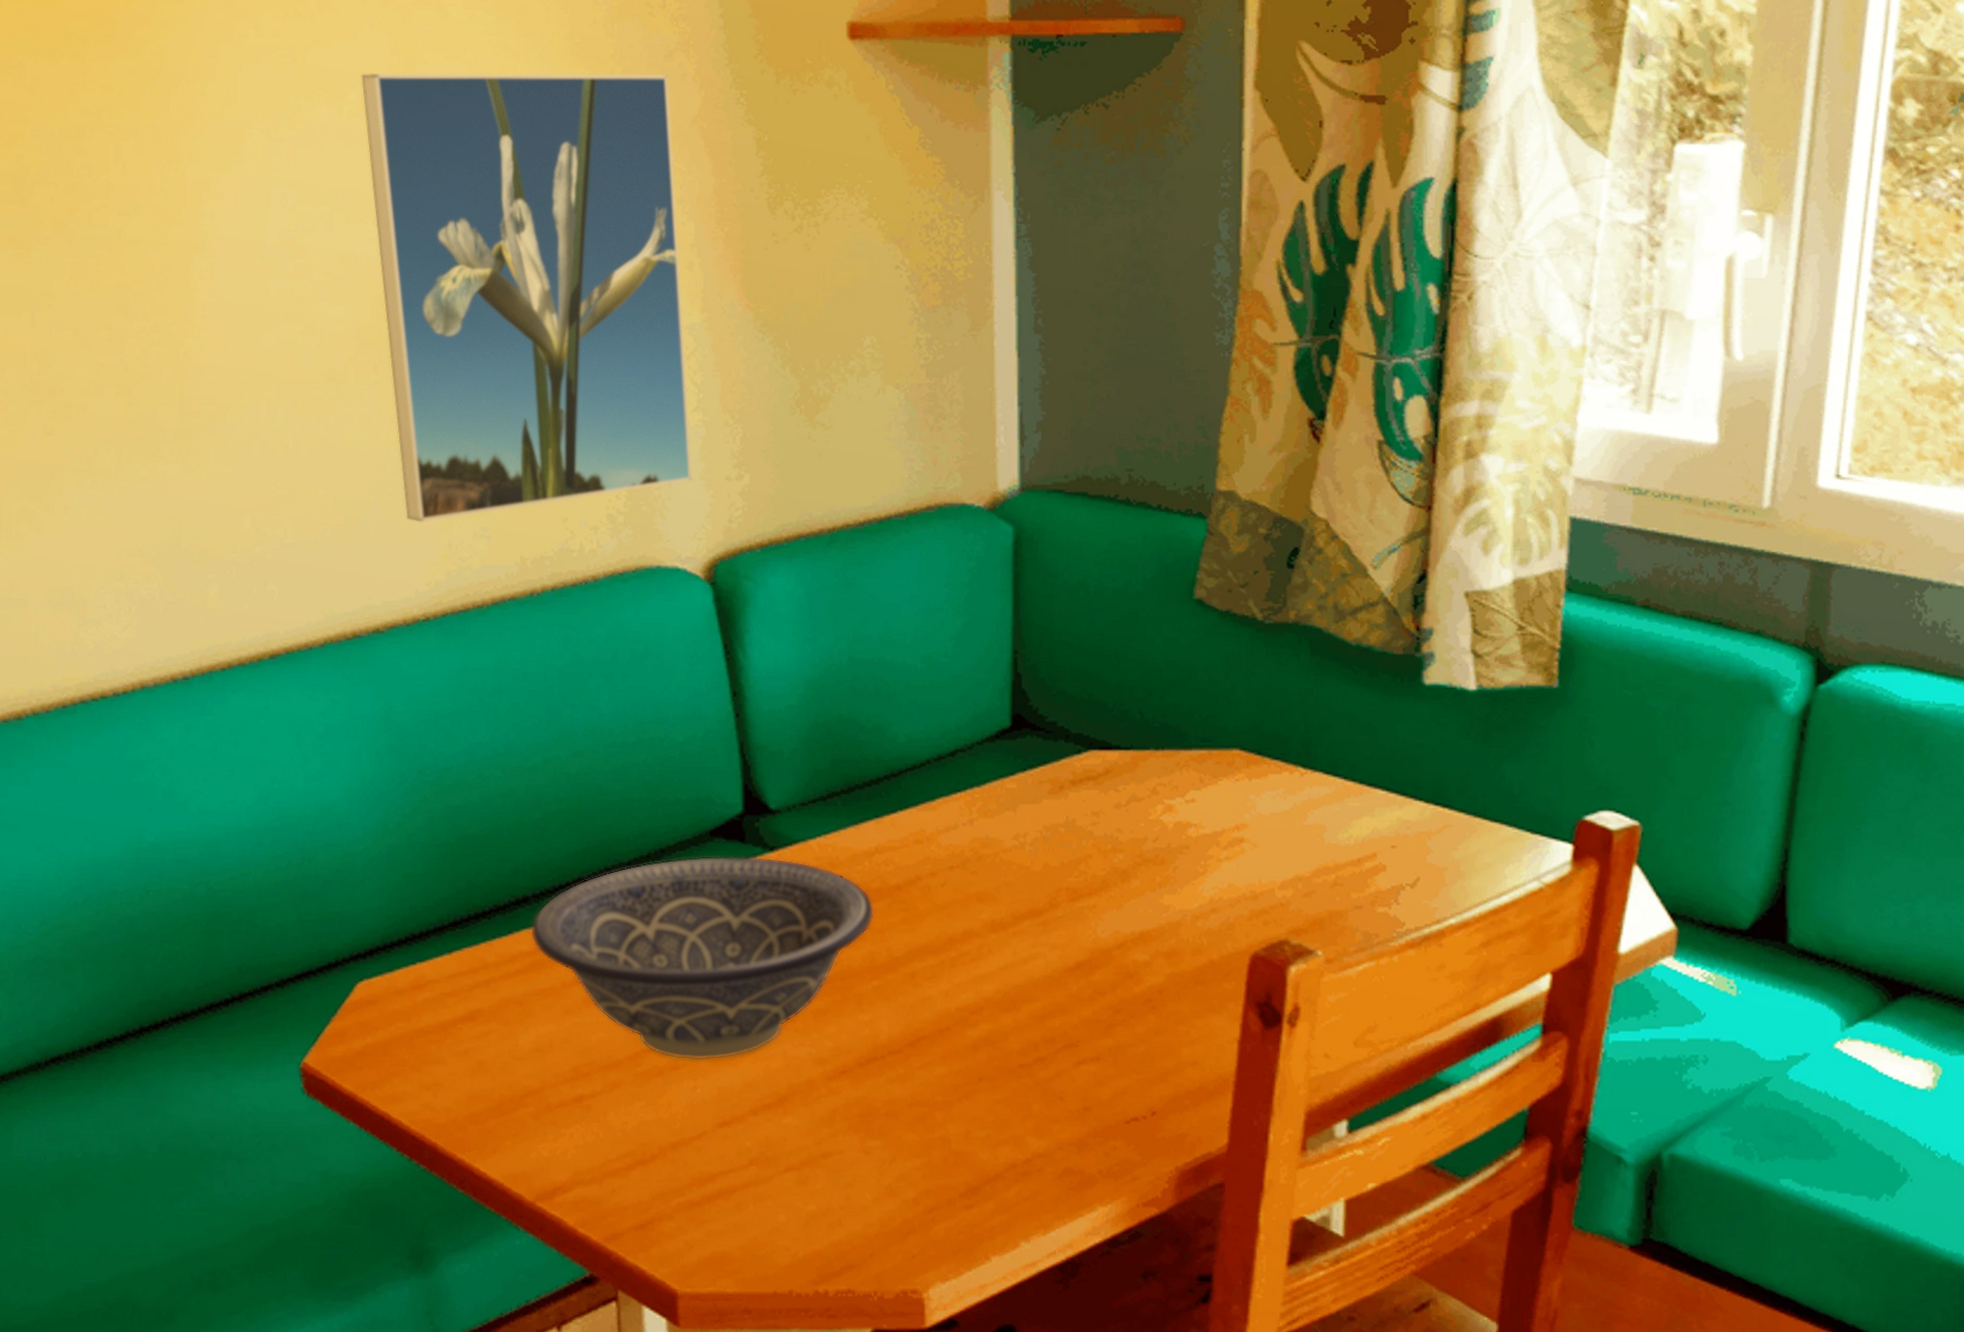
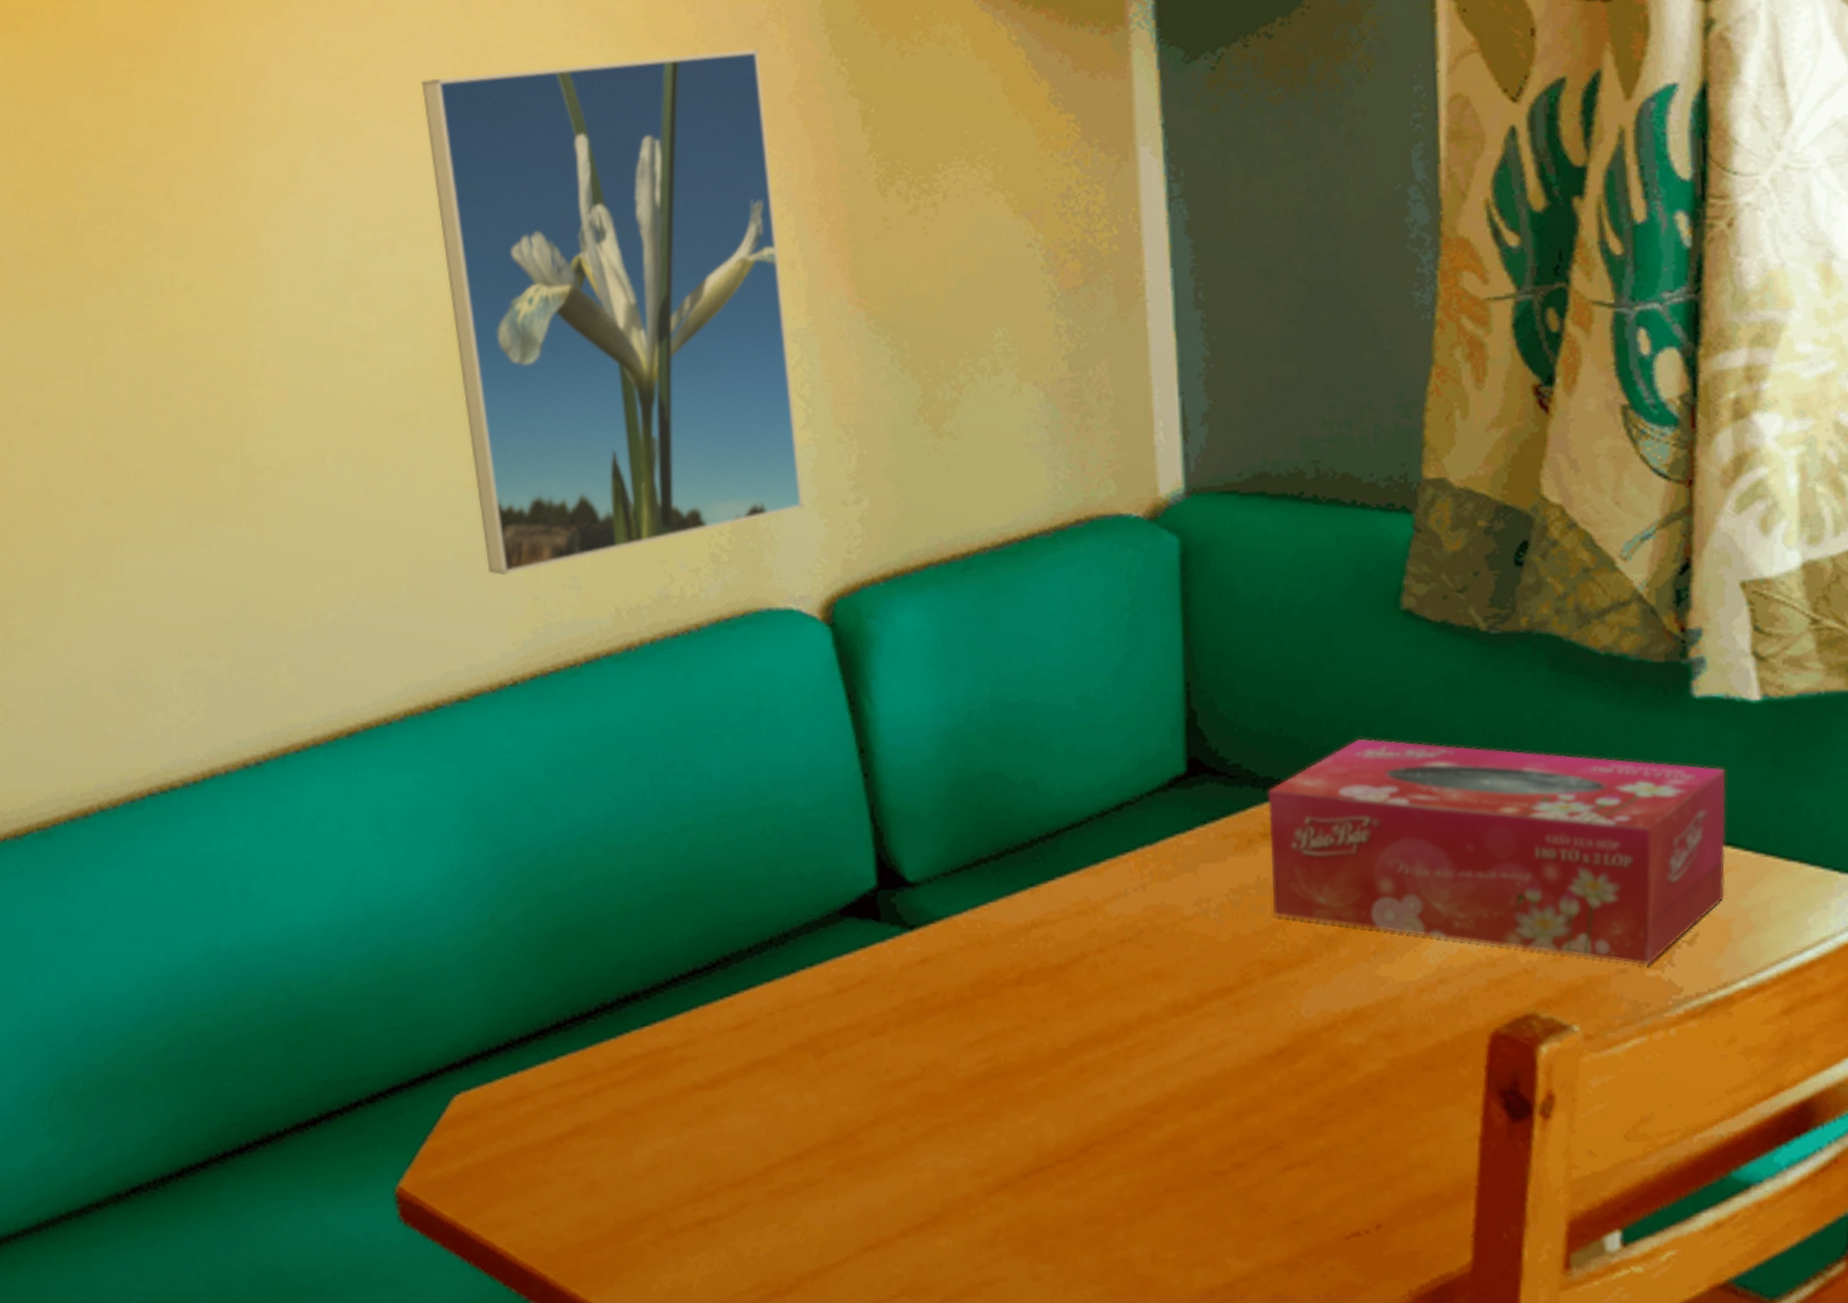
decorative bowl: present [530,856,875,1061] -> none [641,937,1034,1176]
tissue box: none [1078,705,1446,903] -> present [1268,738,1726,966]

